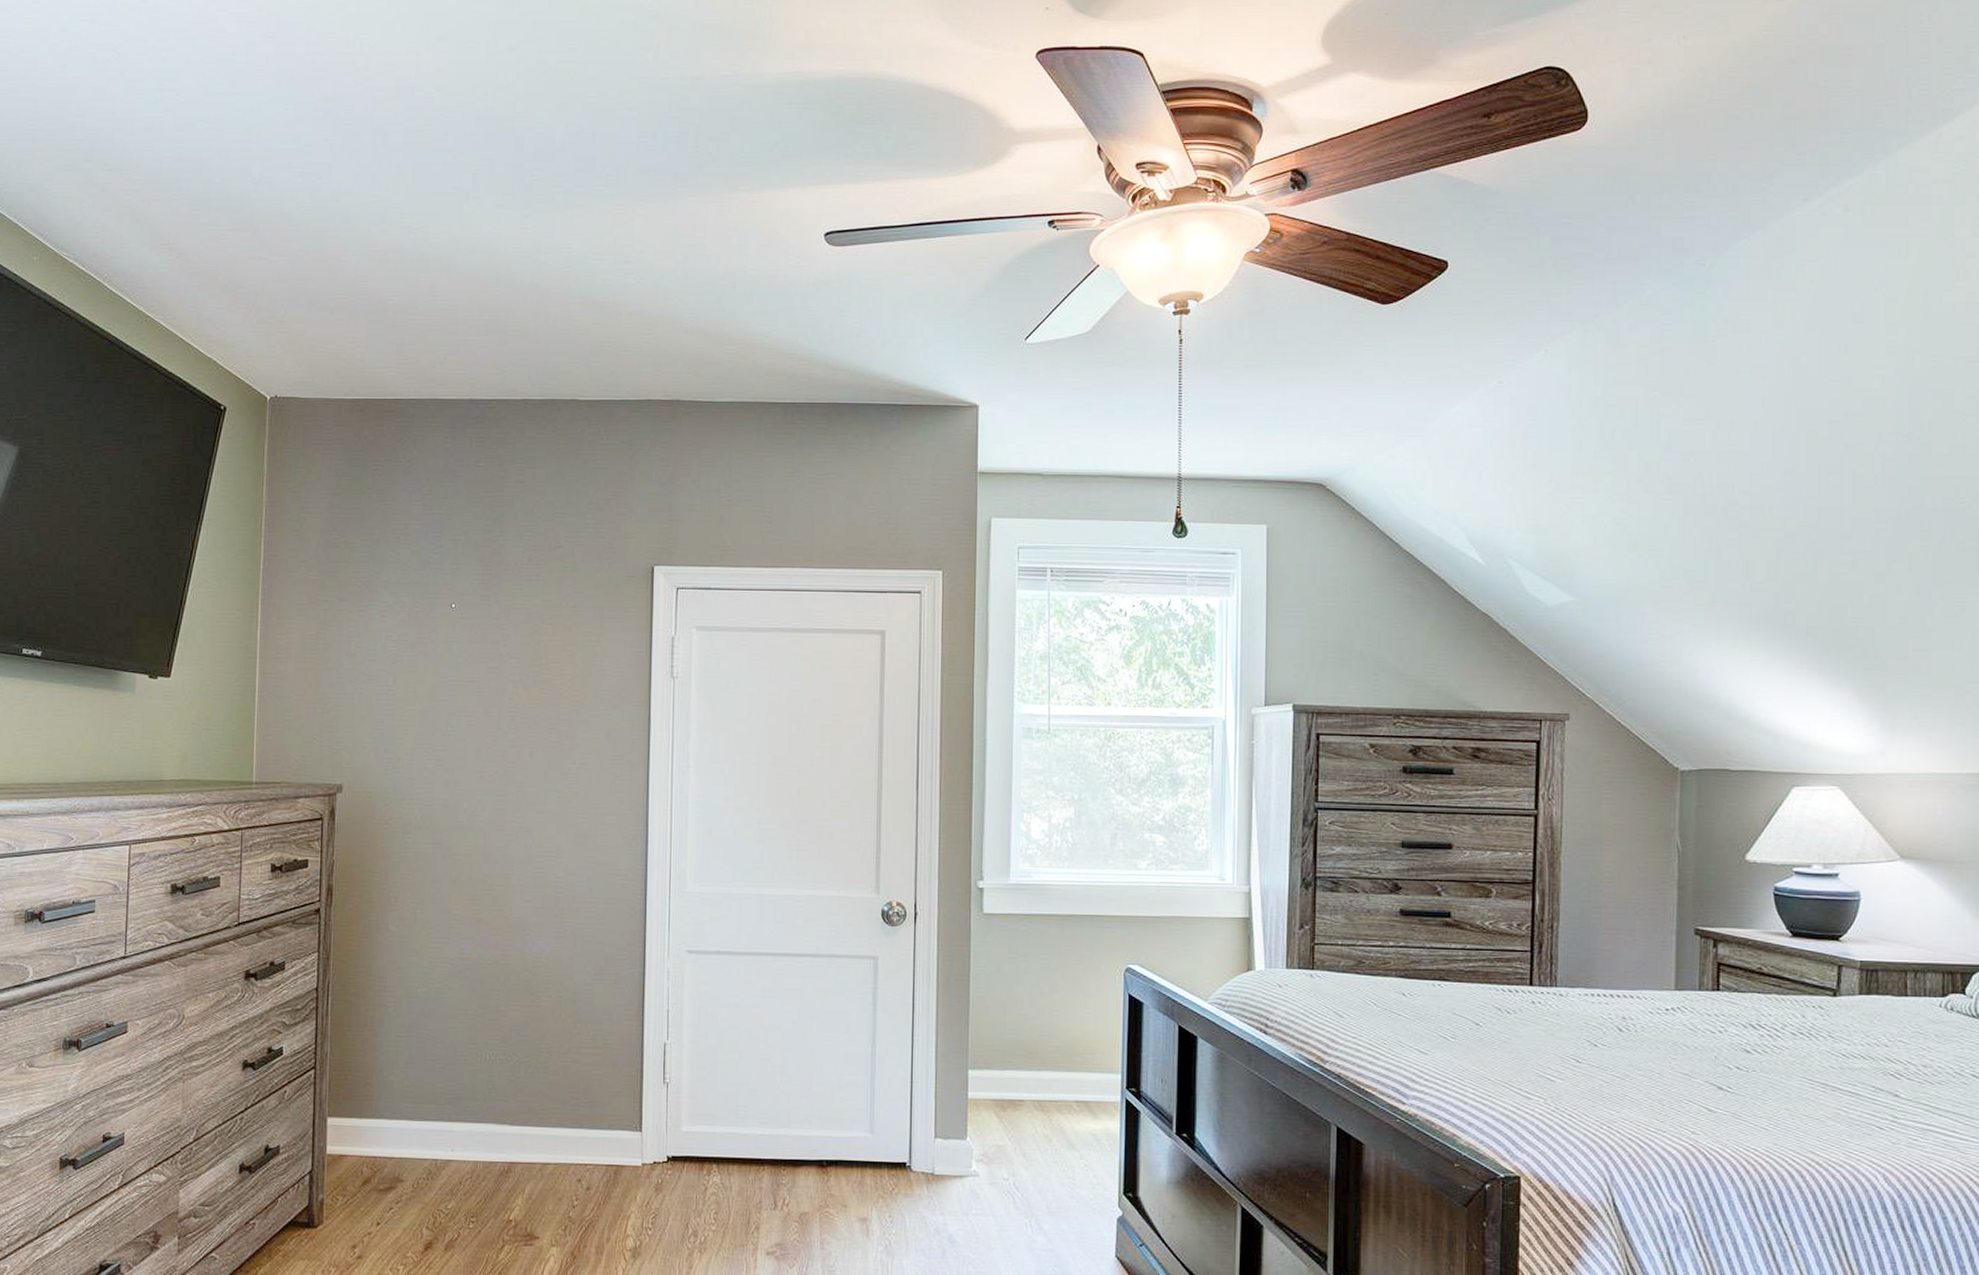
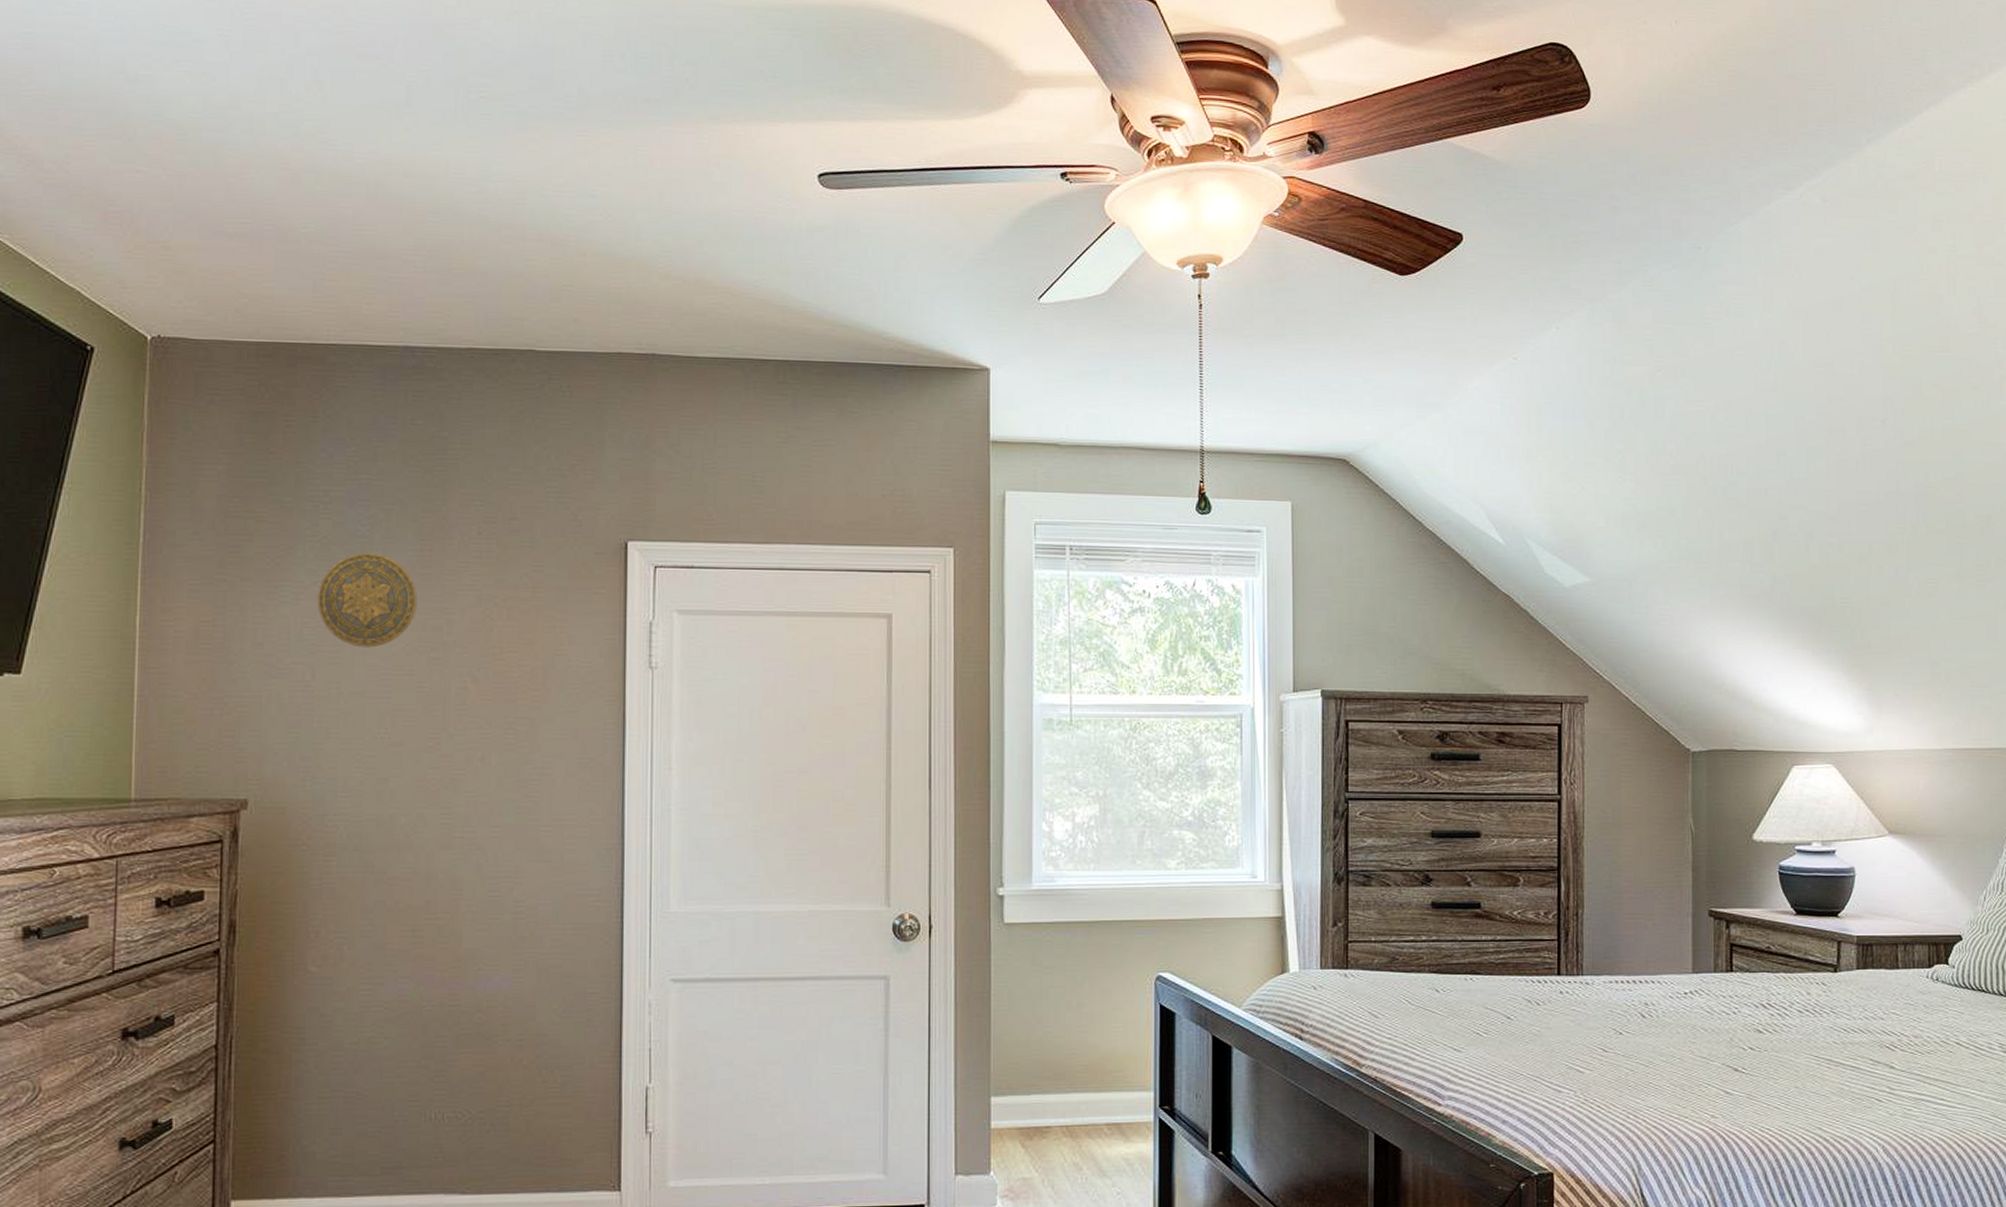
decorative plate: none [398,576,479,658] -> present [317,552,417,648]

